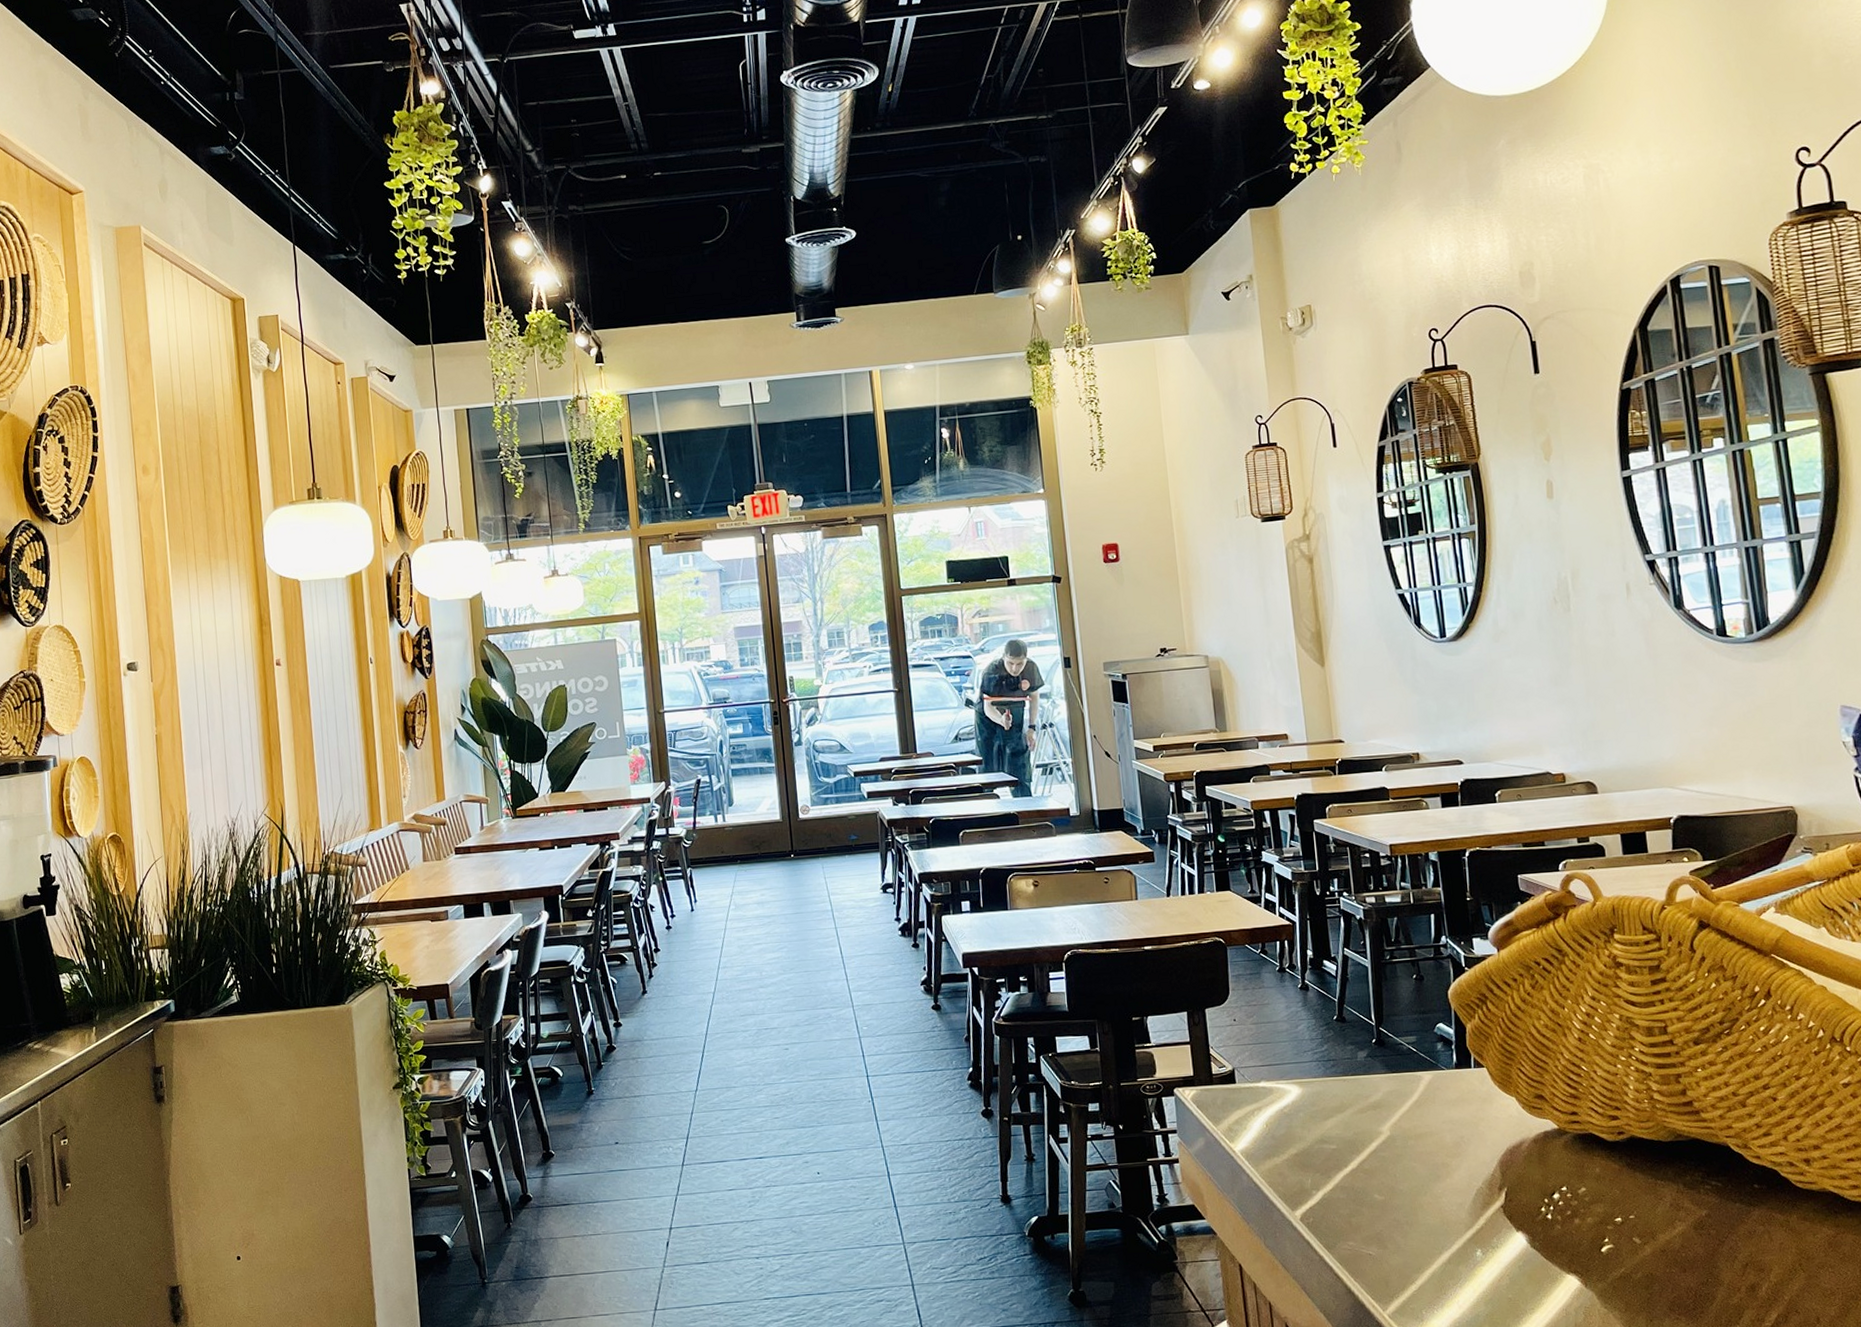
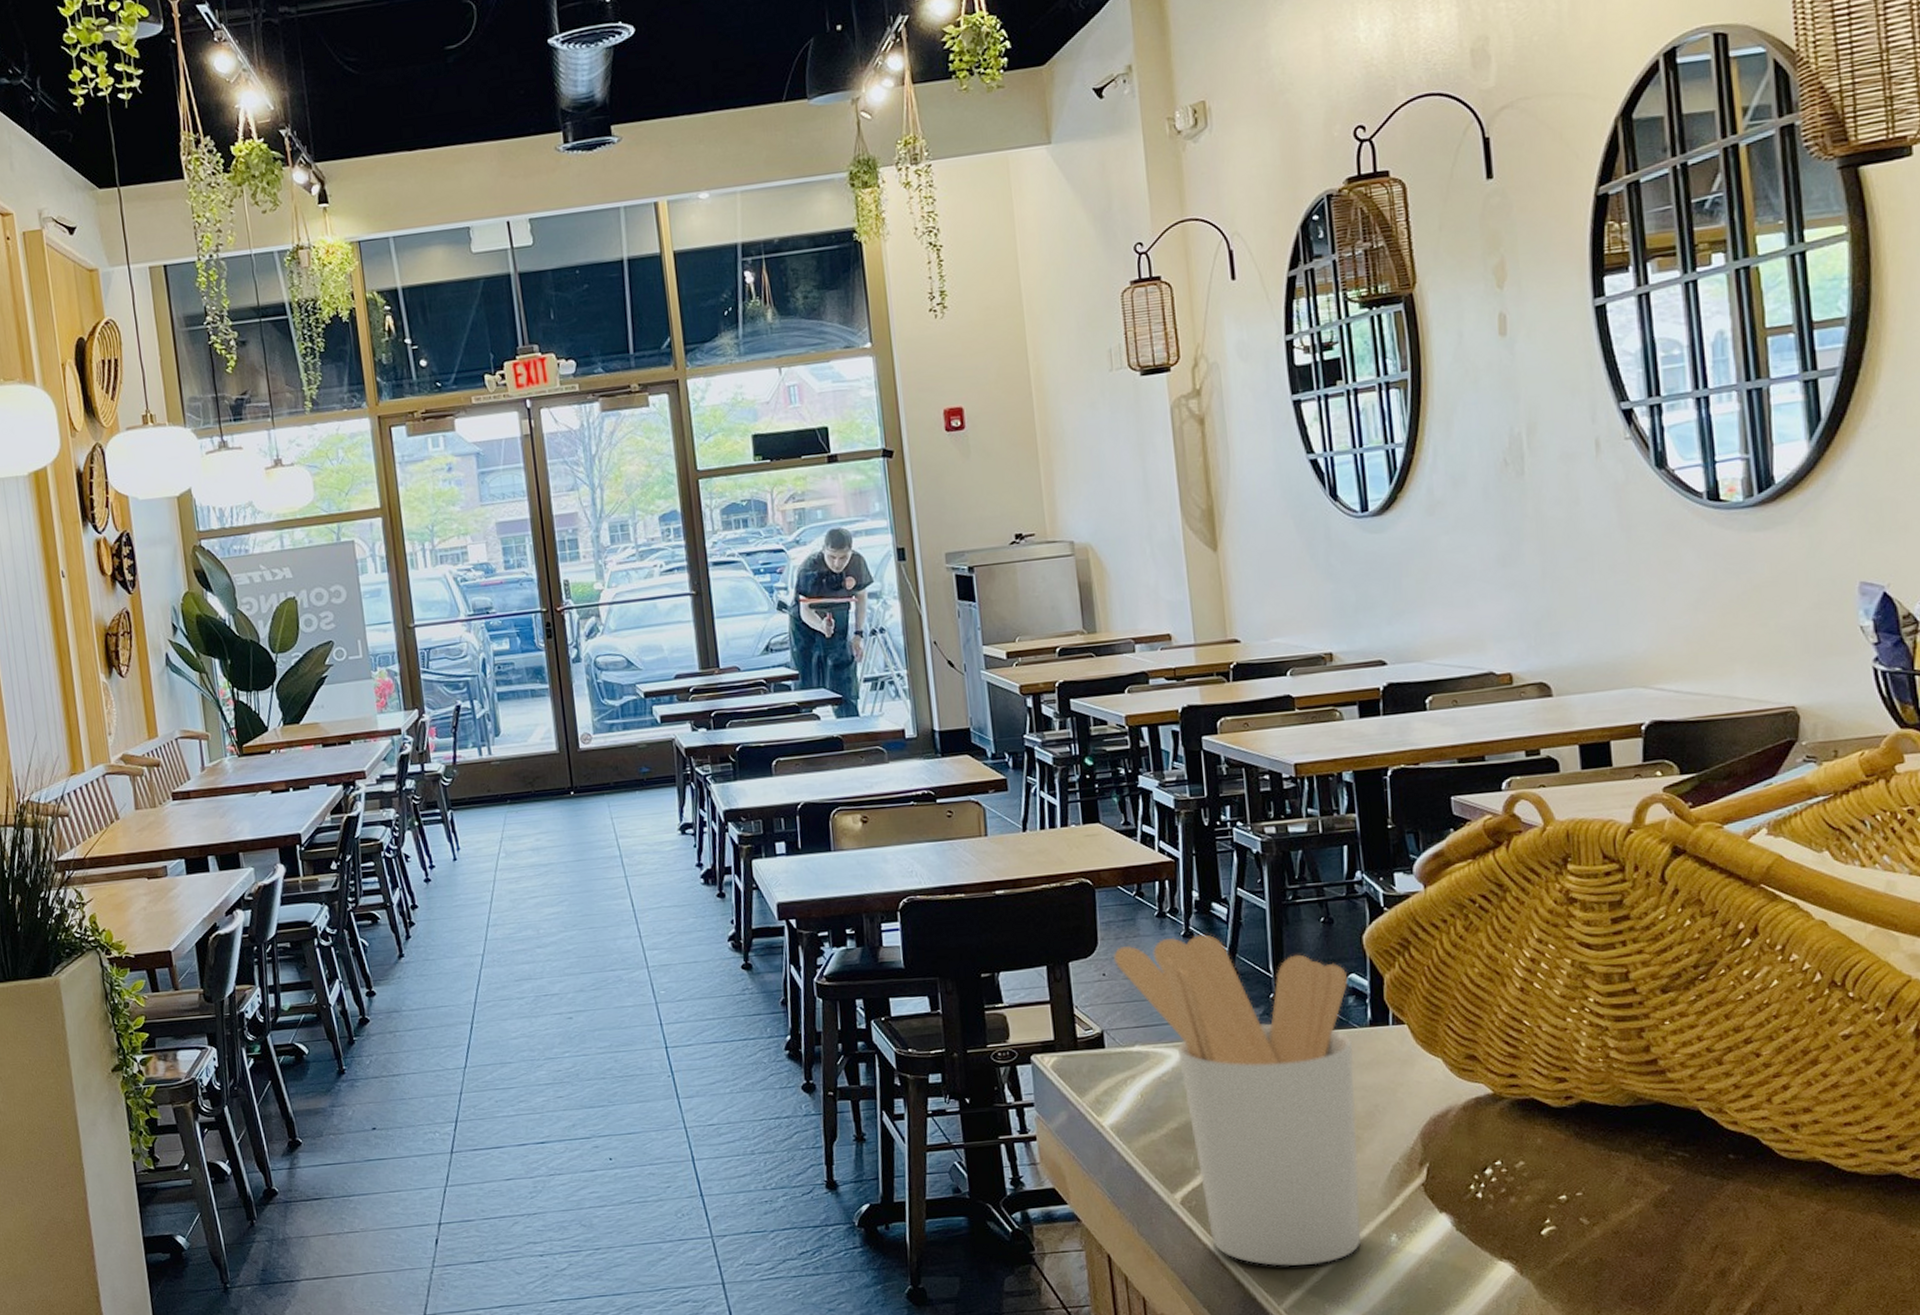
utensil holder: none [1242,987,1451,1276] -> present [1112,934,1361,1266]

